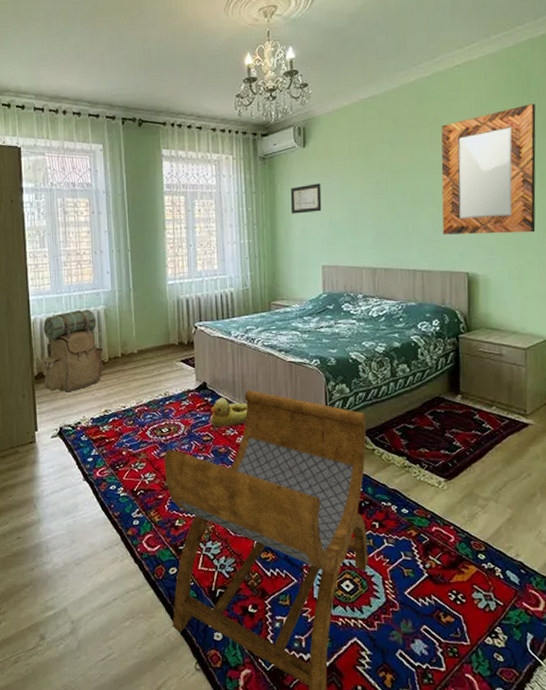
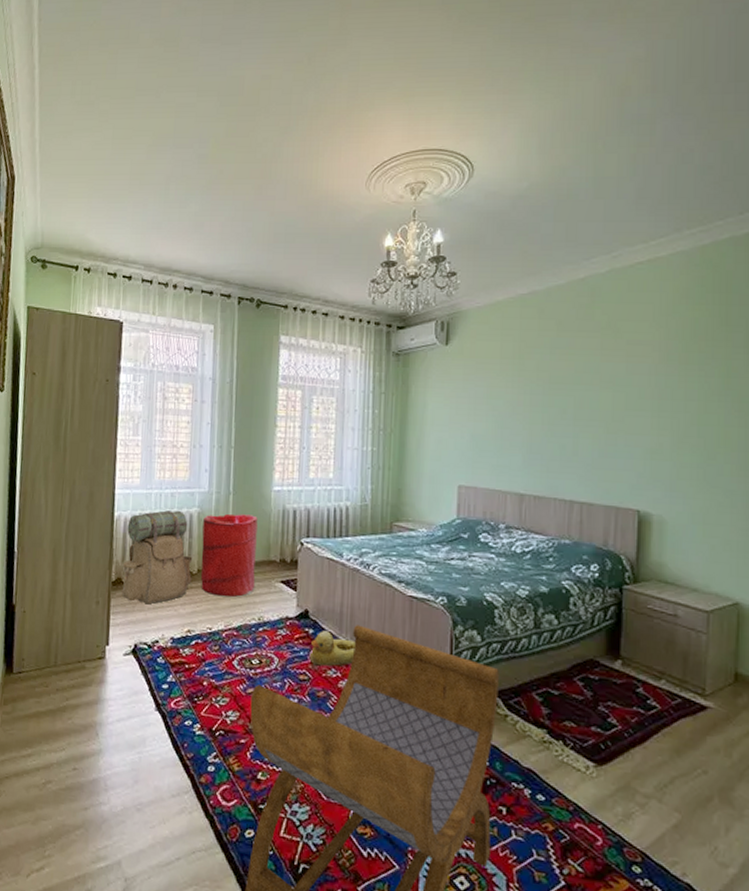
laundry hamper: none [109,307,160,379] -> present [201,514,258,597]
wall art: present [290,183,322,214] -> none [425,388,464,422]
home mirror: present [441,104,536,235] -> none [609,313,735,469]

